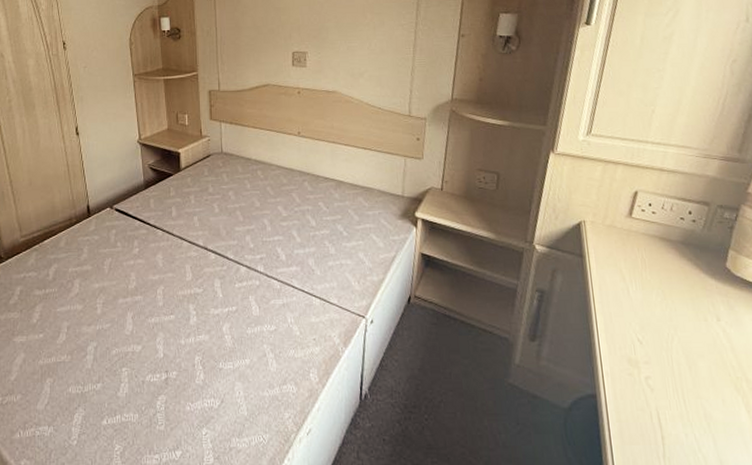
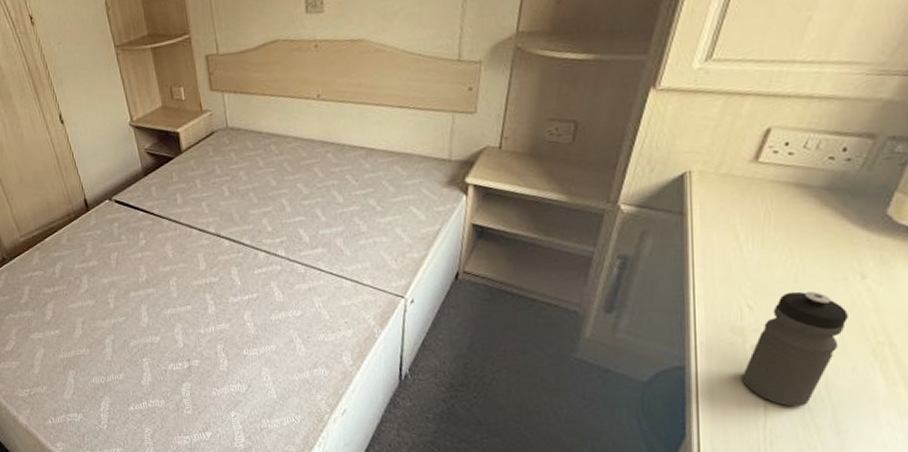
water bottle: none [641,329,713,437] -> present [742,291,848,407]

